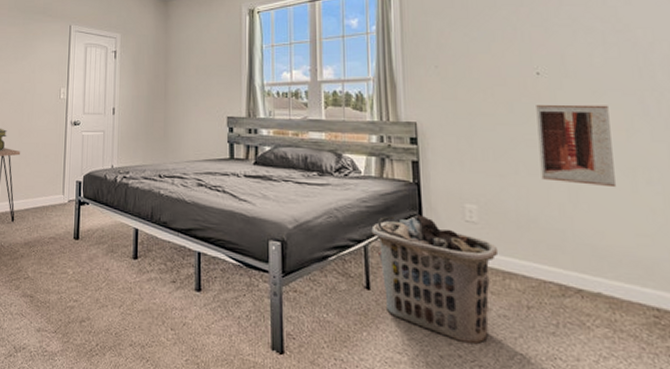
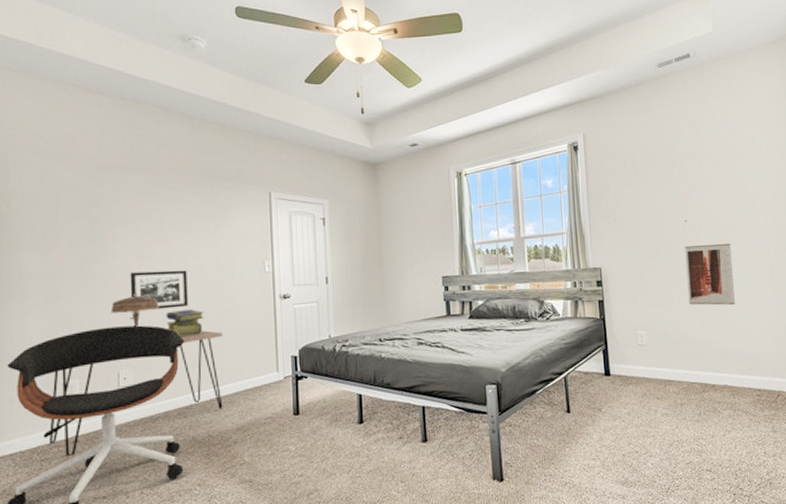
clothes hamper: present [371,214,499,345] -> none [569,344,662,441]

